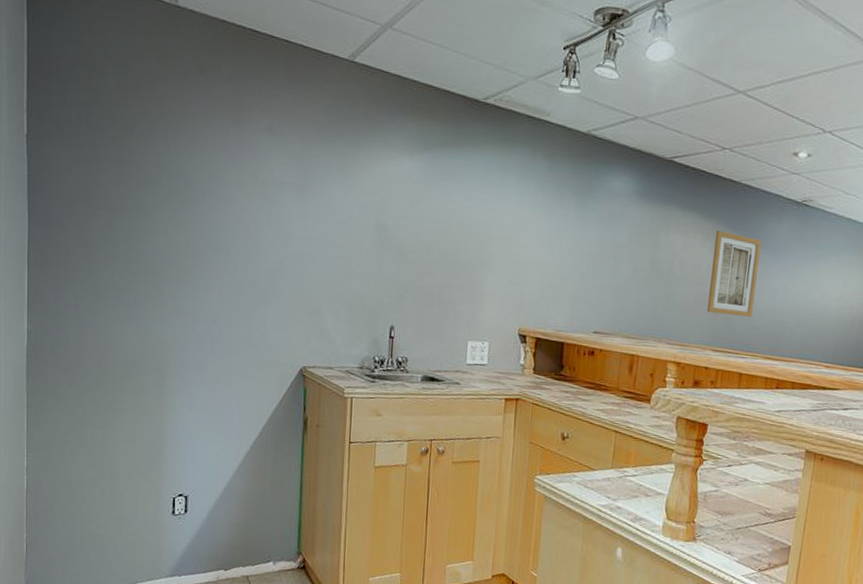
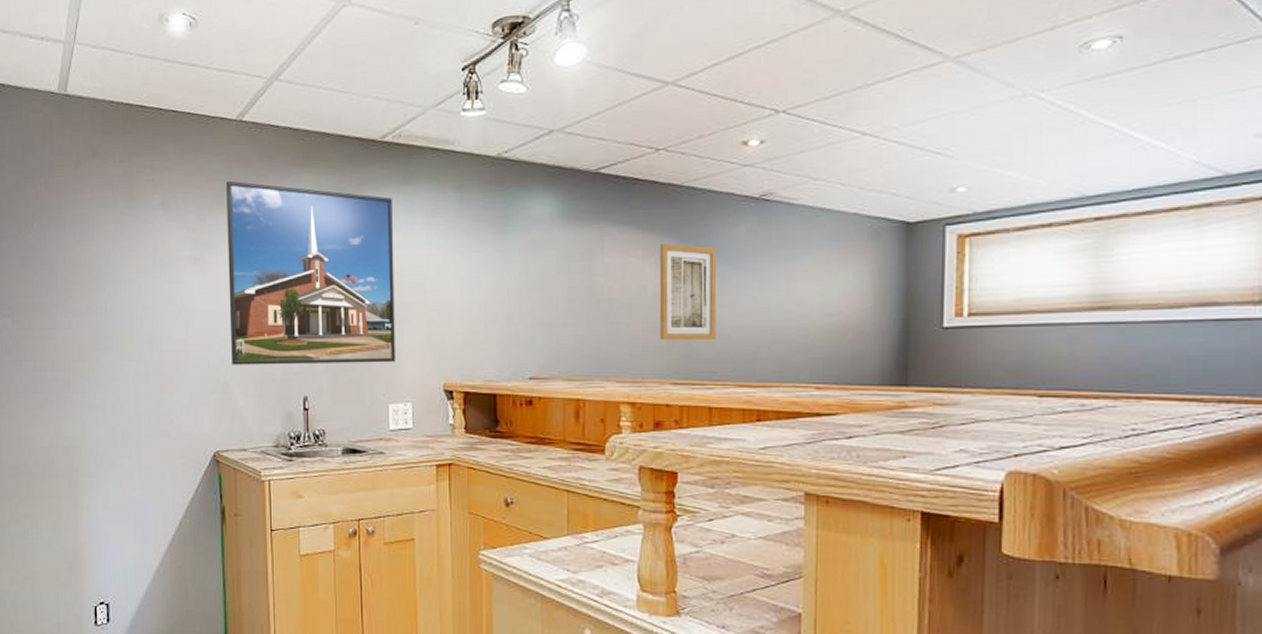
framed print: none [325,116,489,305] -> present [226,180,395,365]

